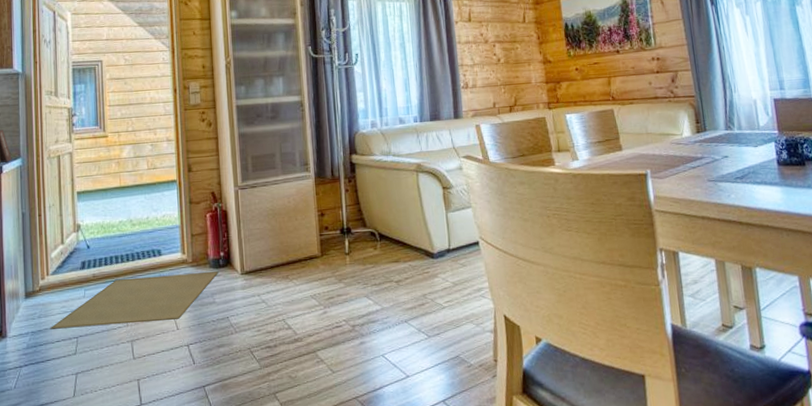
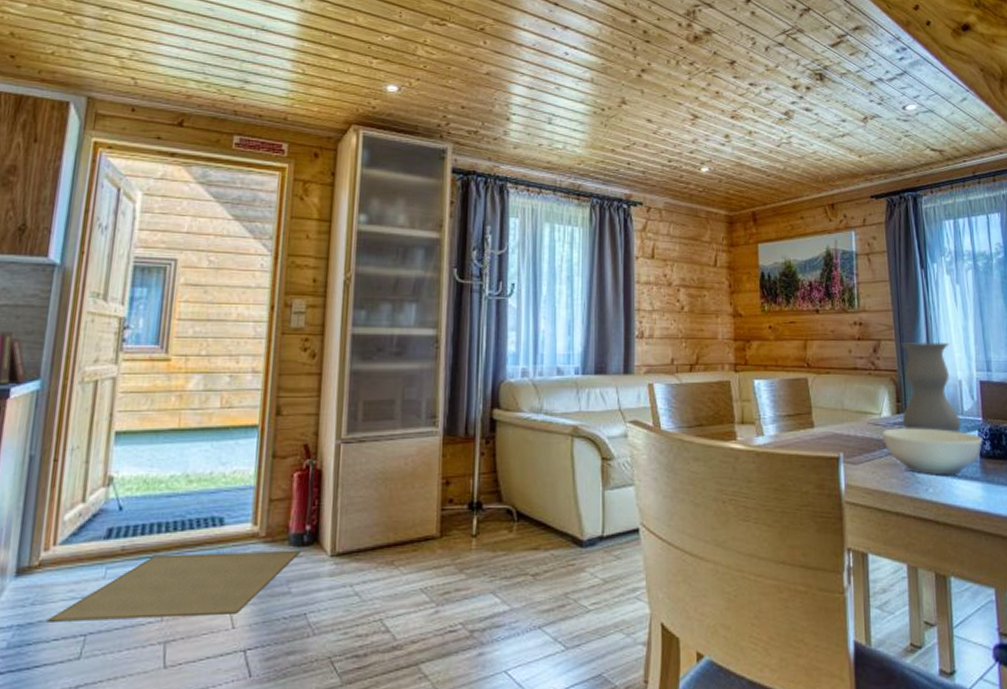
bowl: none [683,143,780,182] -> present [881,428,983,475]
vase: none [696,68,758,146] -> present [900,341,961,432]

